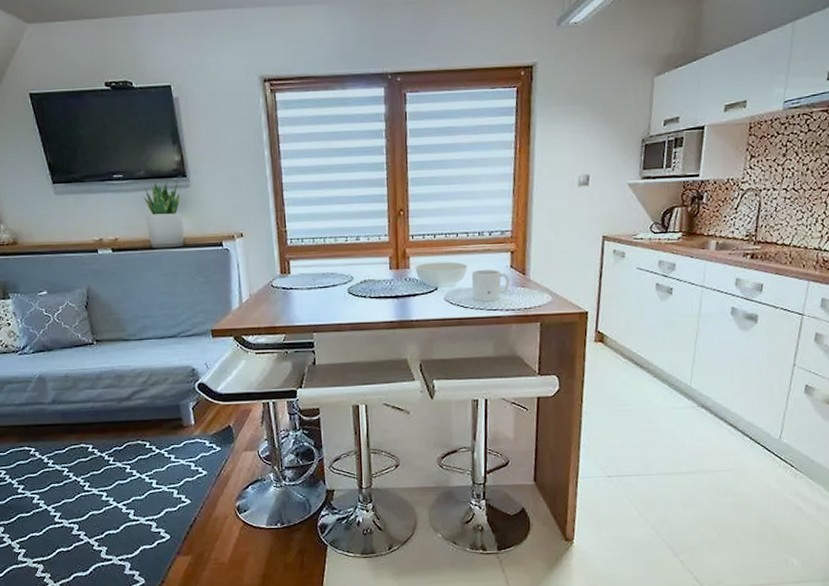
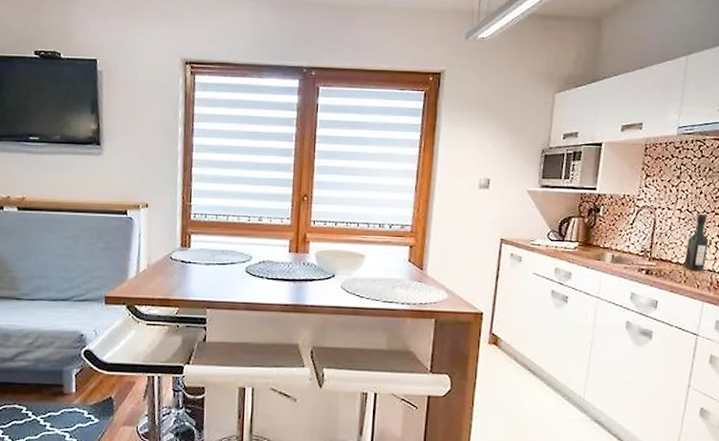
planter: present [143,180,184,248] -> none [55,147,92,212]
mug: present [471,269,510,302] -> none [368,260,407,294]
bottle: none [789,191,816,251] -> present [684,213,709,272]

